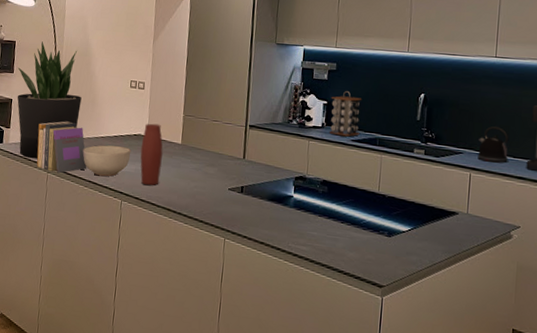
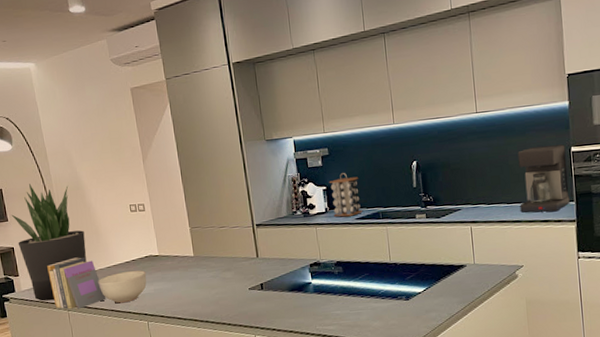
vase: present [140,123,163,186] -> none [154,241,181,303]
kettle: present [477,126,509,164] -> none [473,178,504,213]

